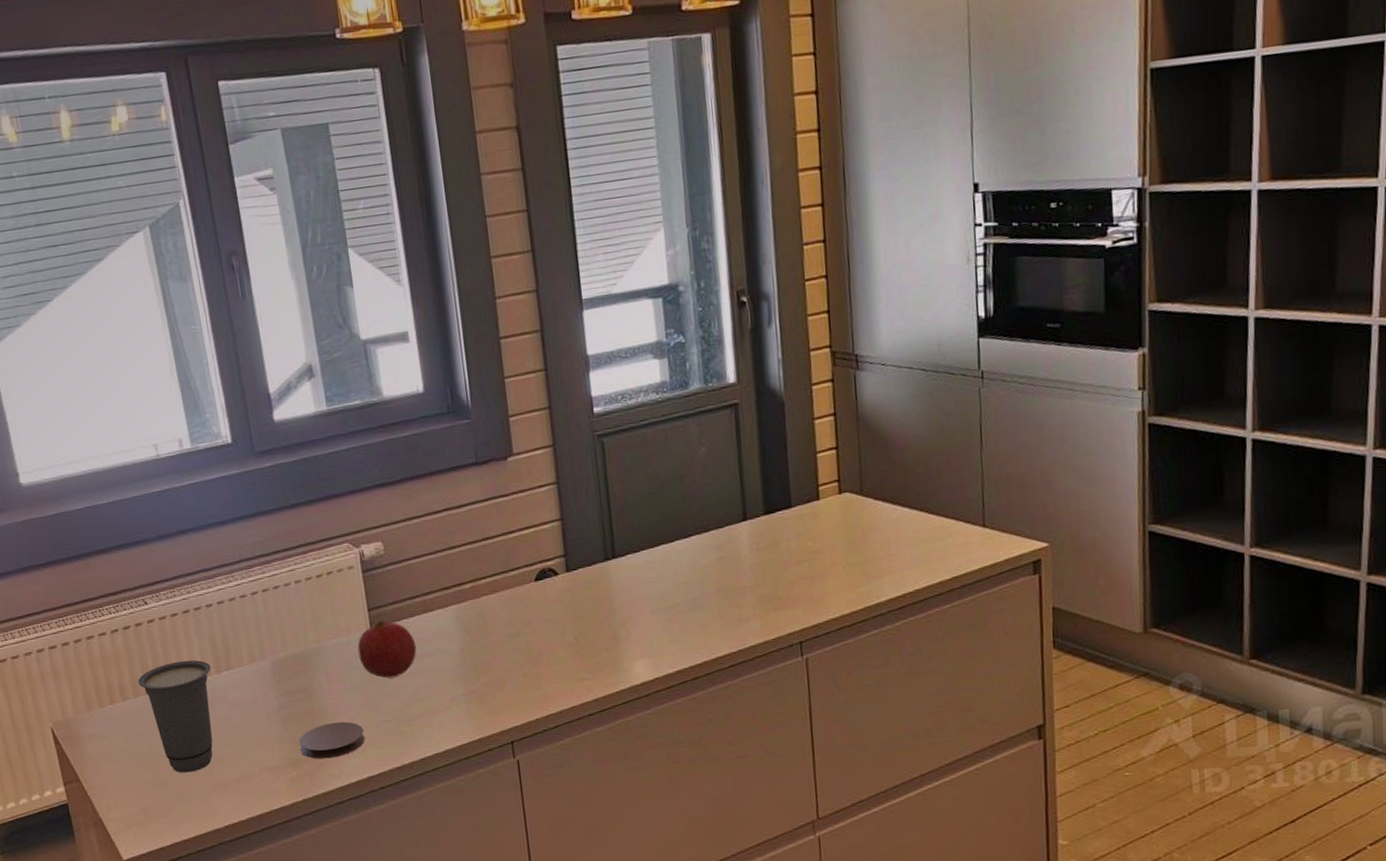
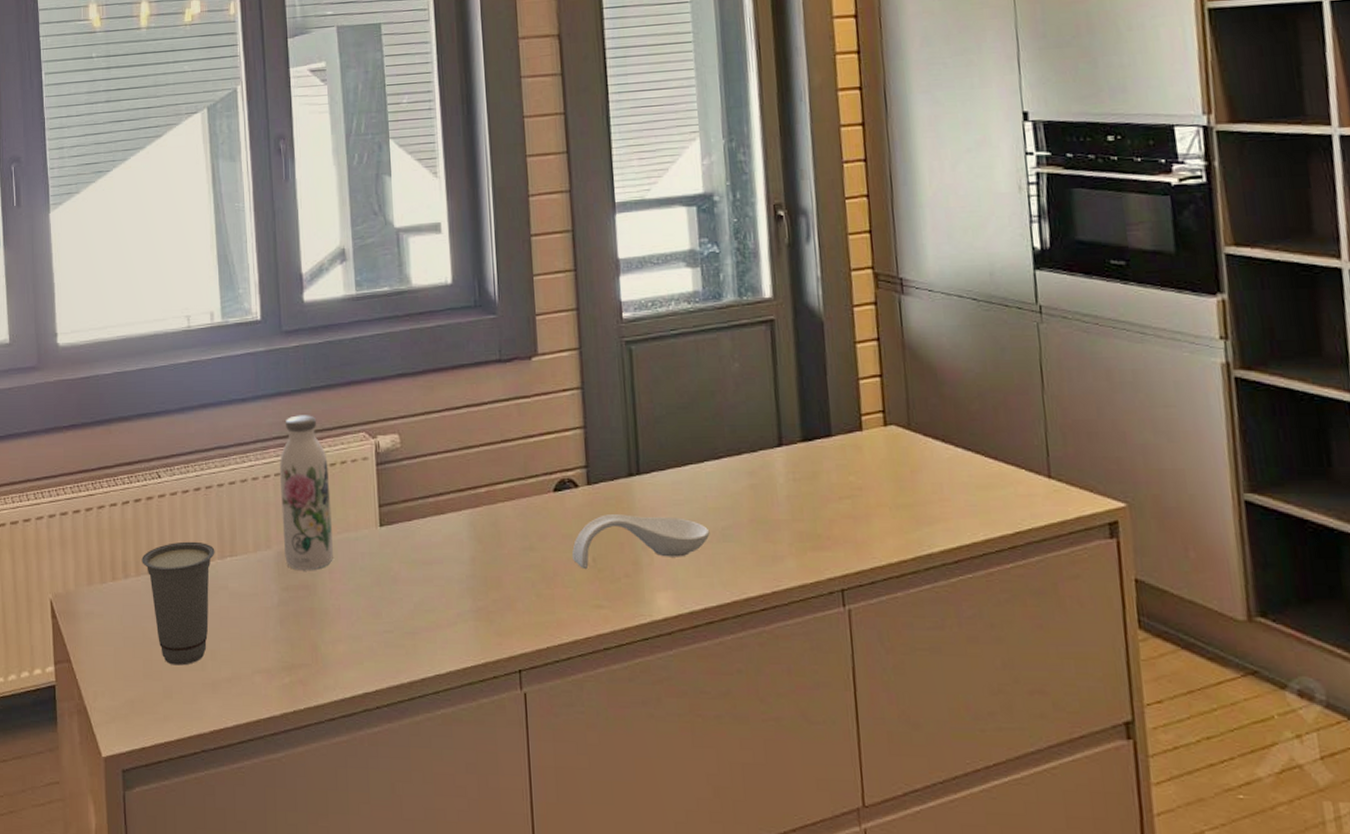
water bottle: none [266,531,328,676] -> present [280,415,333,570]
coaster: present [299,721,365,759] -> none [296,626,364,667]
fruit: present [357,620,417,679] -> none [365,519,426,583]
spoon rest: none [555,593,682,648] -> present [571,514,710,570]

